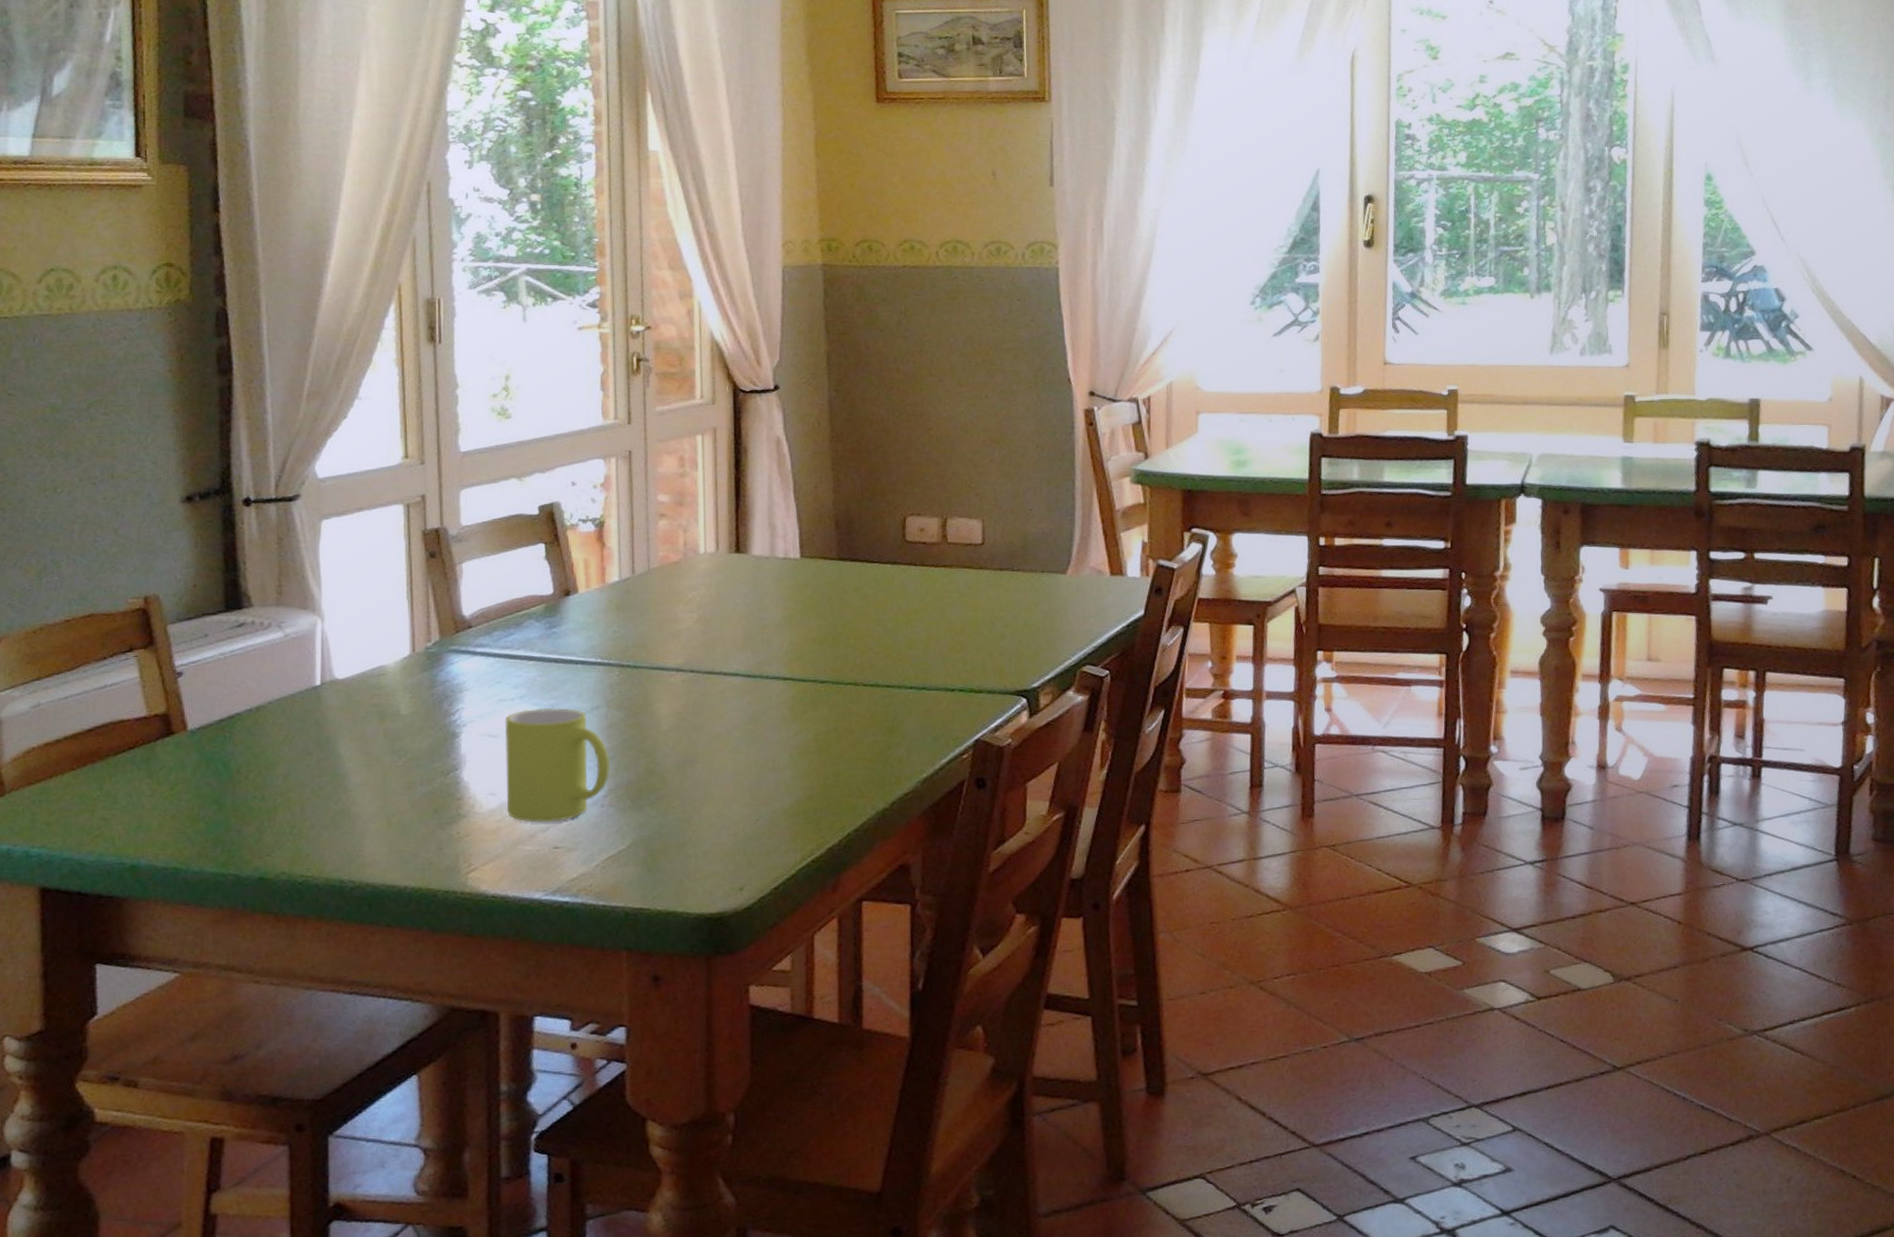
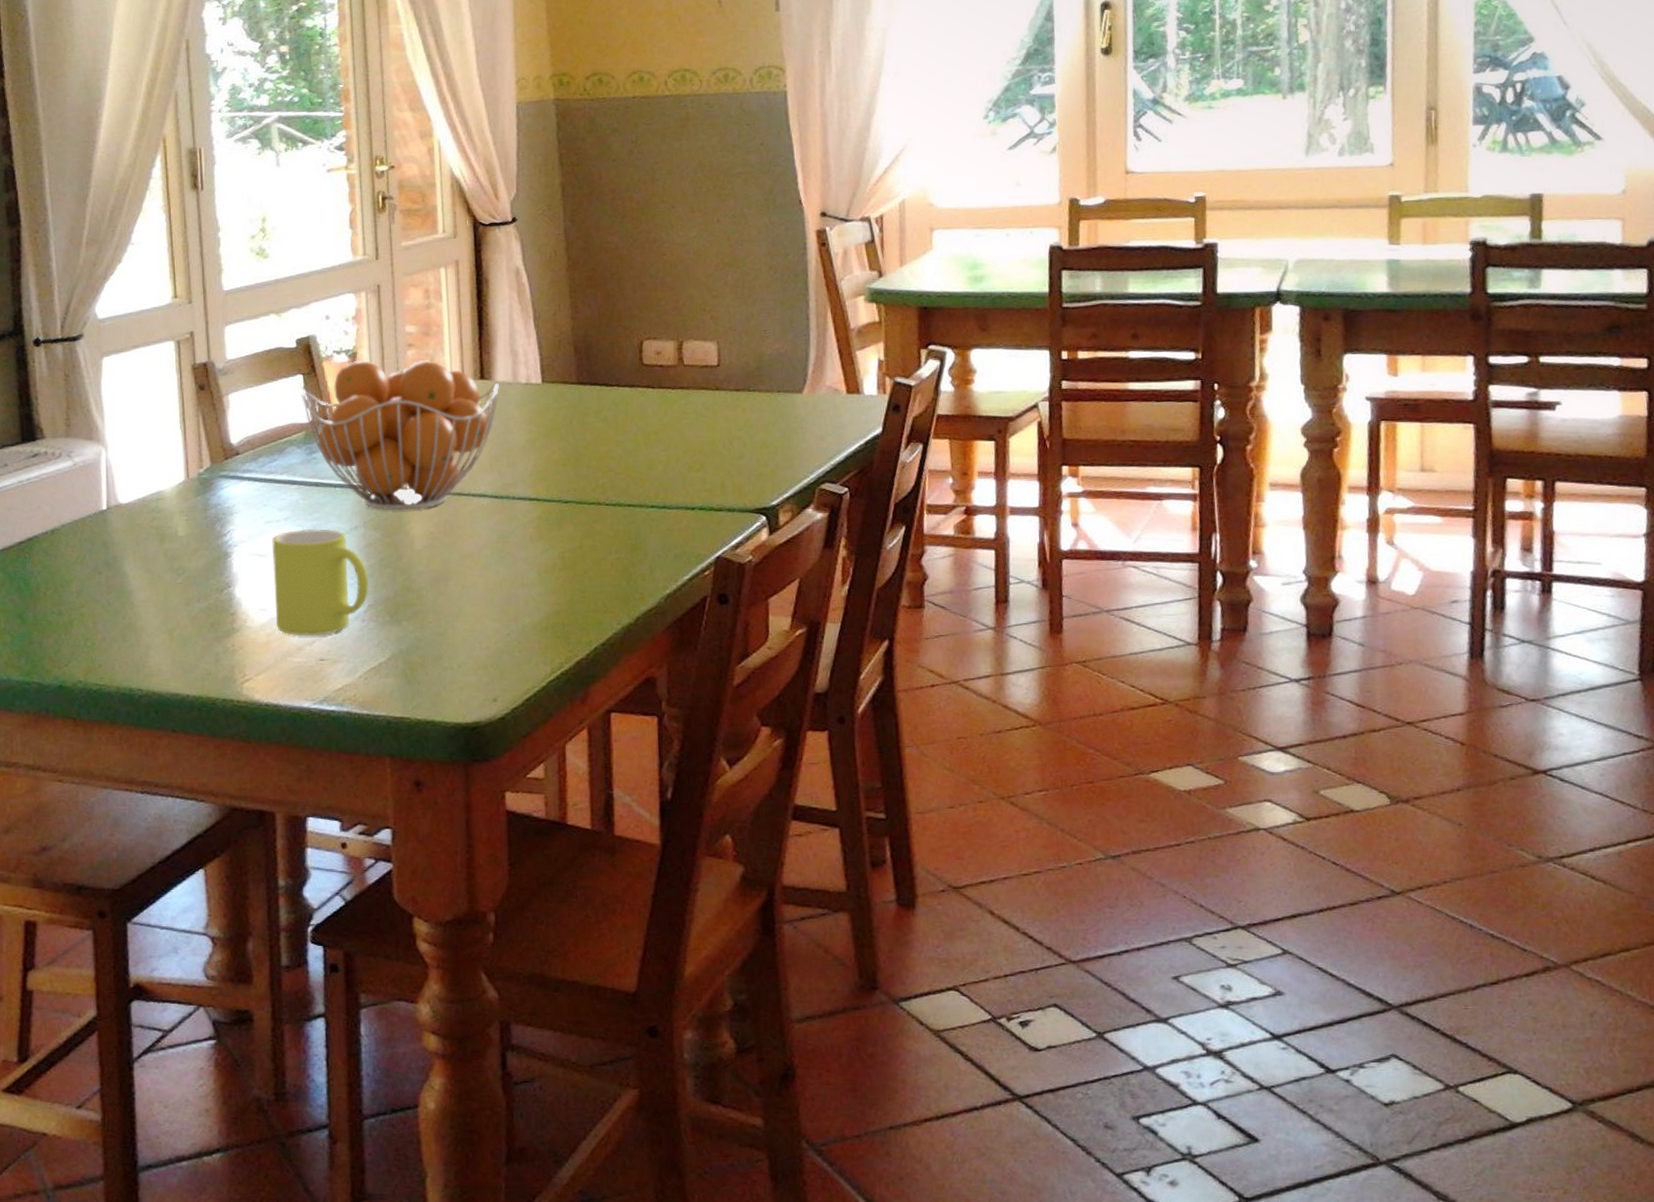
fruit basket: none [542,529,756,689] -> present [301,360,500,510]

